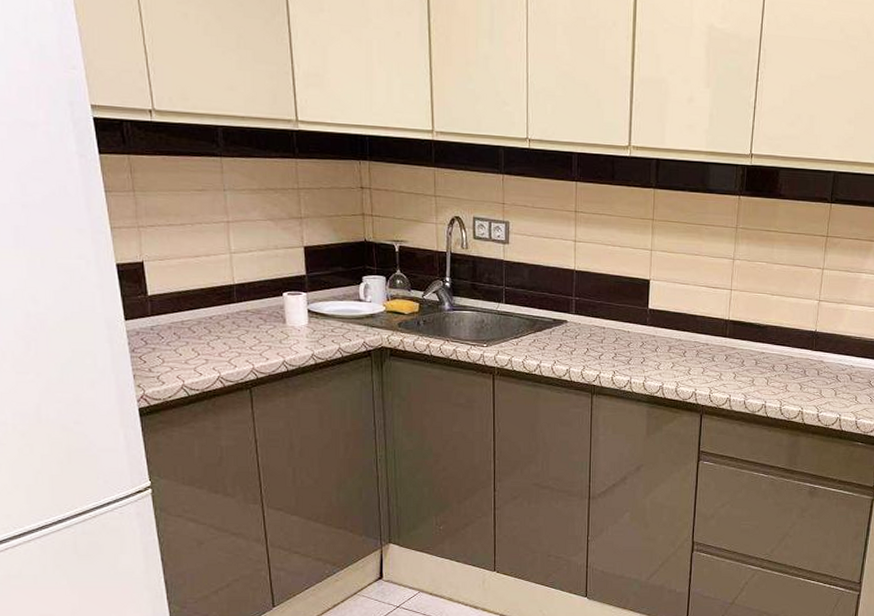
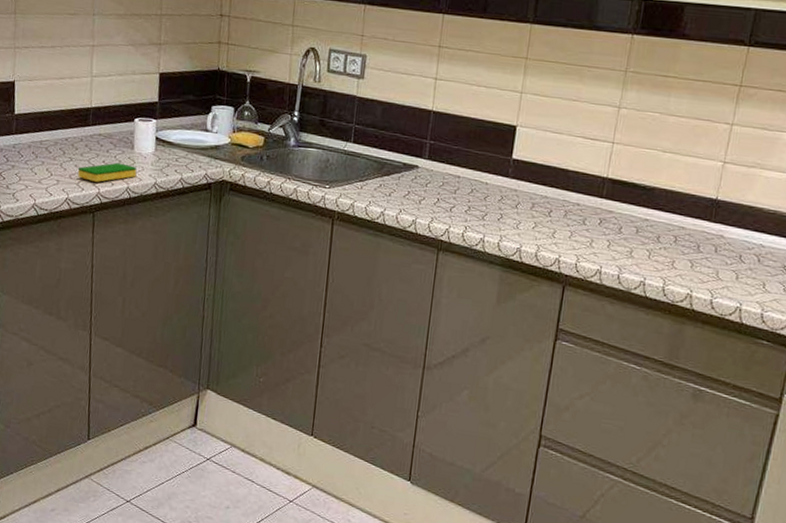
dish sponge: none [227,337,292,358] -> present [77,162,137,182]

